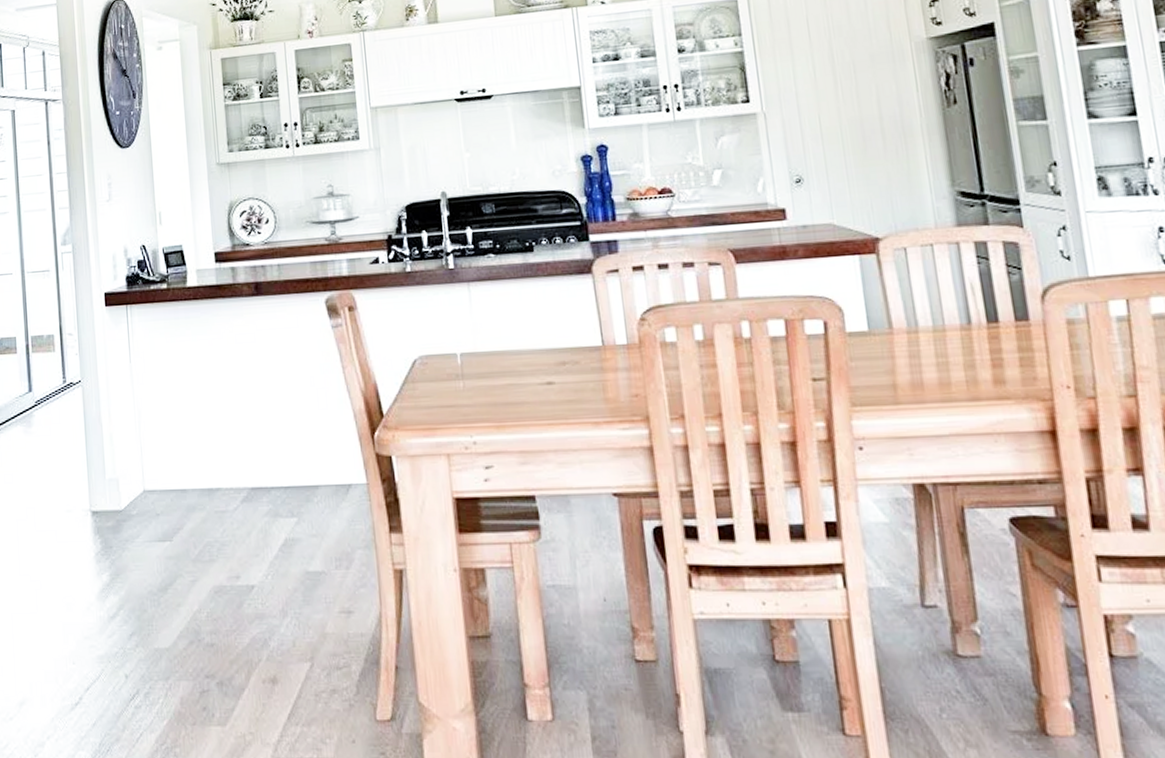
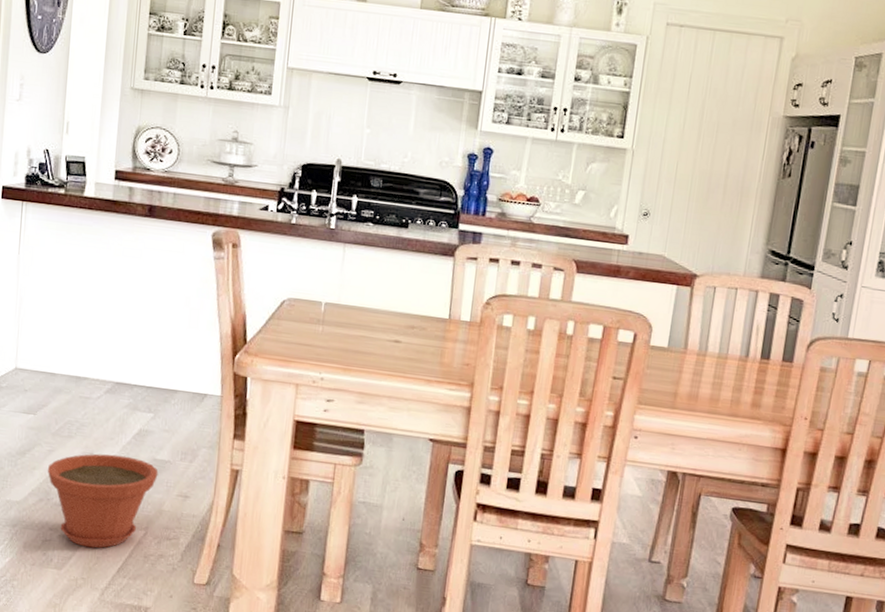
plant pot: none [193,573,314,693] -> present [47,453,158,548]

